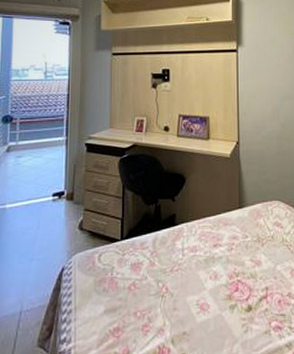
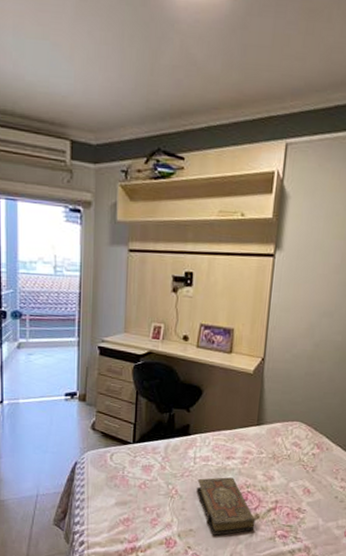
book: none [187,267,249,336] -> present [196,477,256,535]

